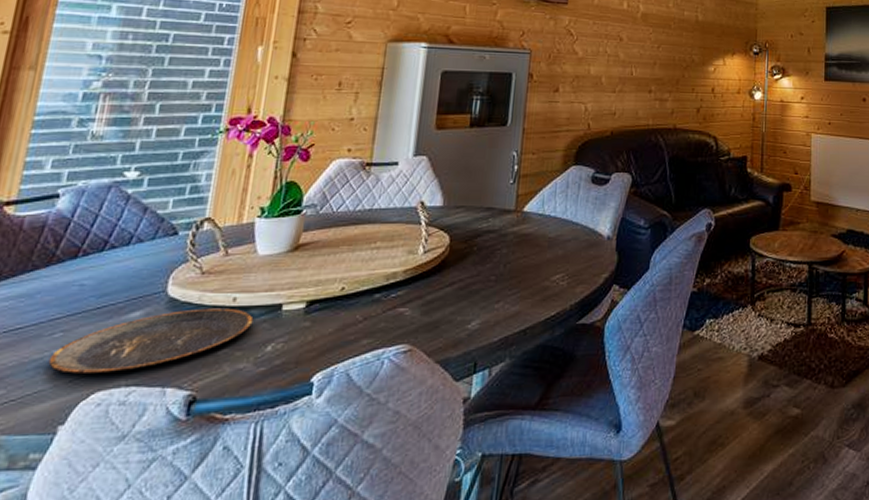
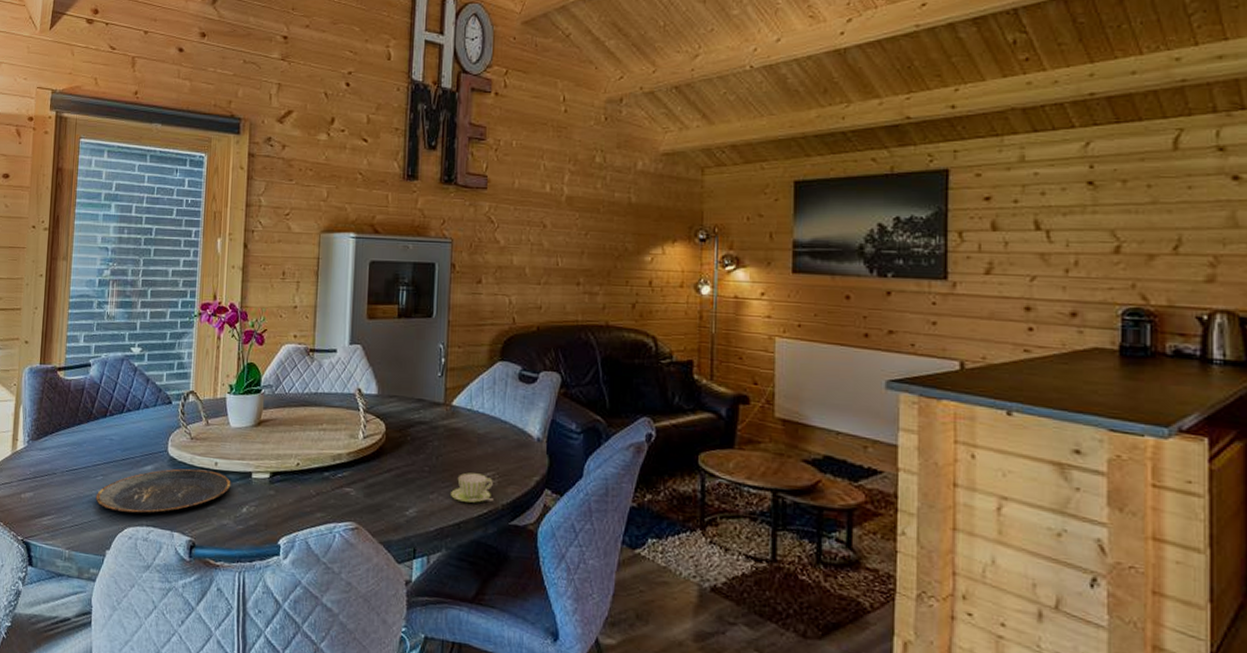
cup: none [518,277,562,307] -> present [451,472,494,503]

